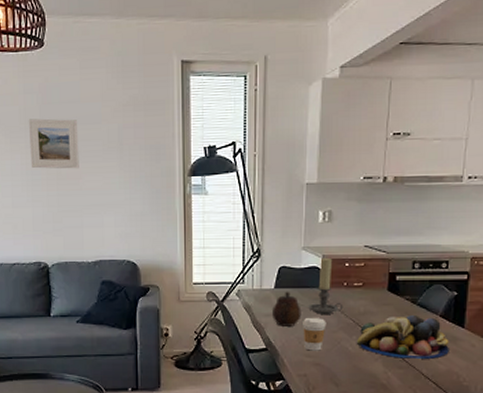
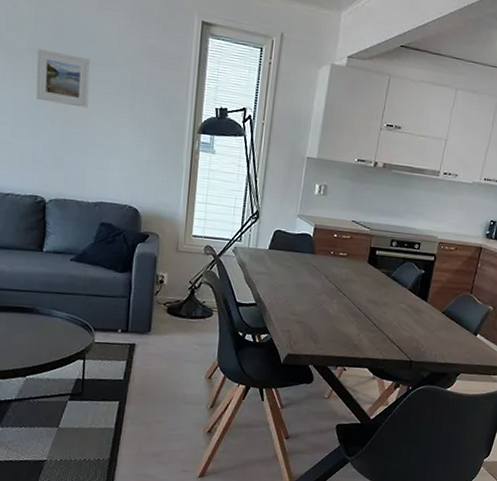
teapot: present [271,291,302,326] -> none [263,253,291,286]
coffee cup: present [303,318,327,351] -> none [290,279,312,310]
candle holder: present [308,257,344,314] -> none [297,226,329,278]
fruit bowl: present [357,314,449,359] -> none [337,286,414,326]

